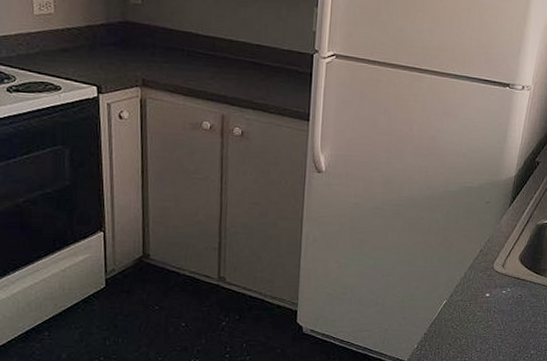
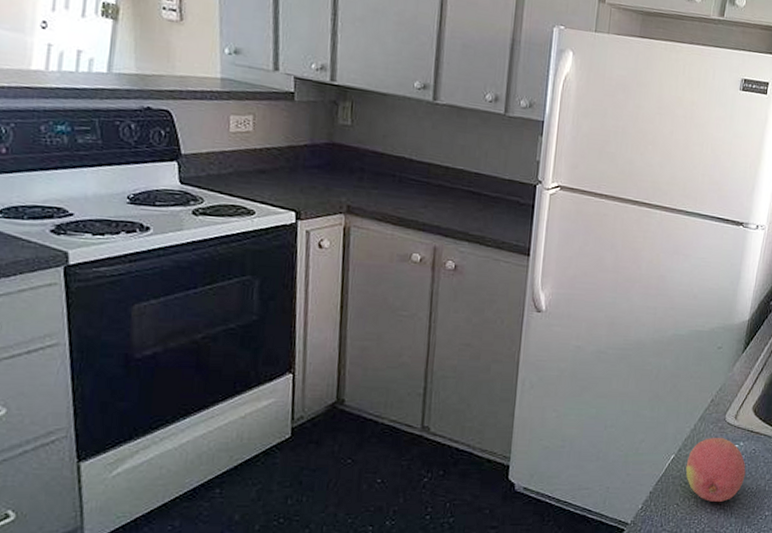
fruit: none [457,284,513,342] -> present [685,437,746,502]

